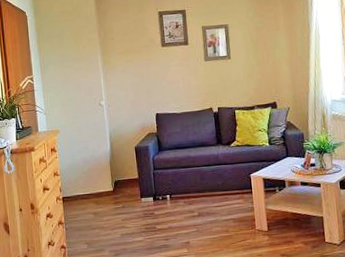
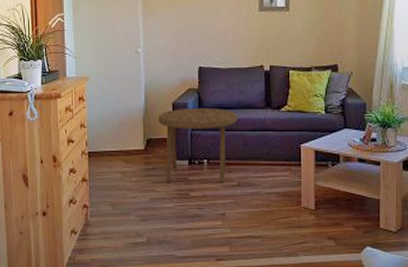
side table: none [123,148,194,218] -> present [158,107,238,183]

